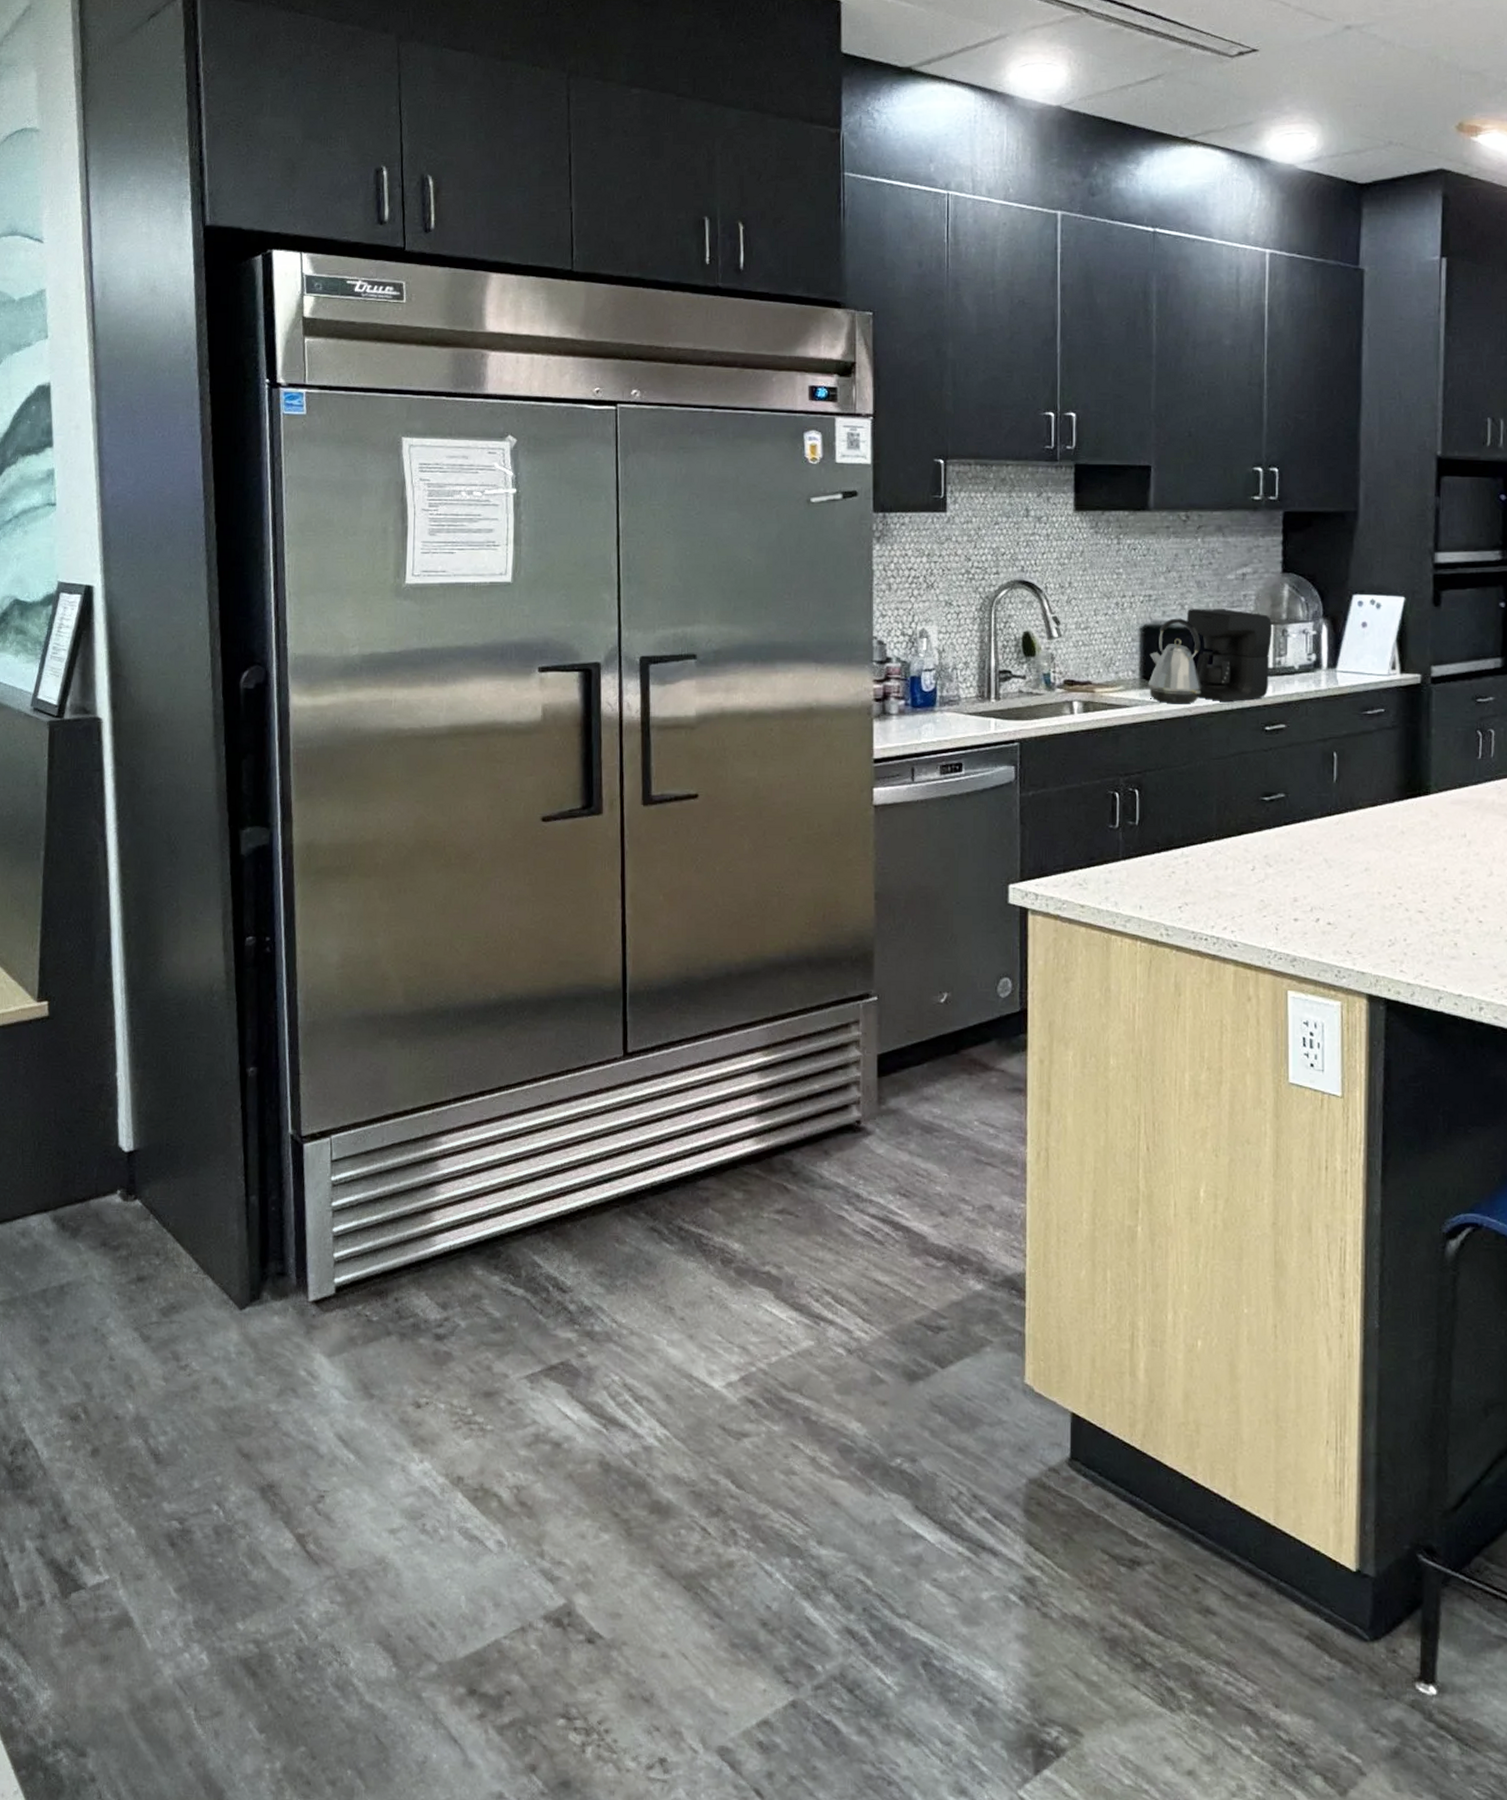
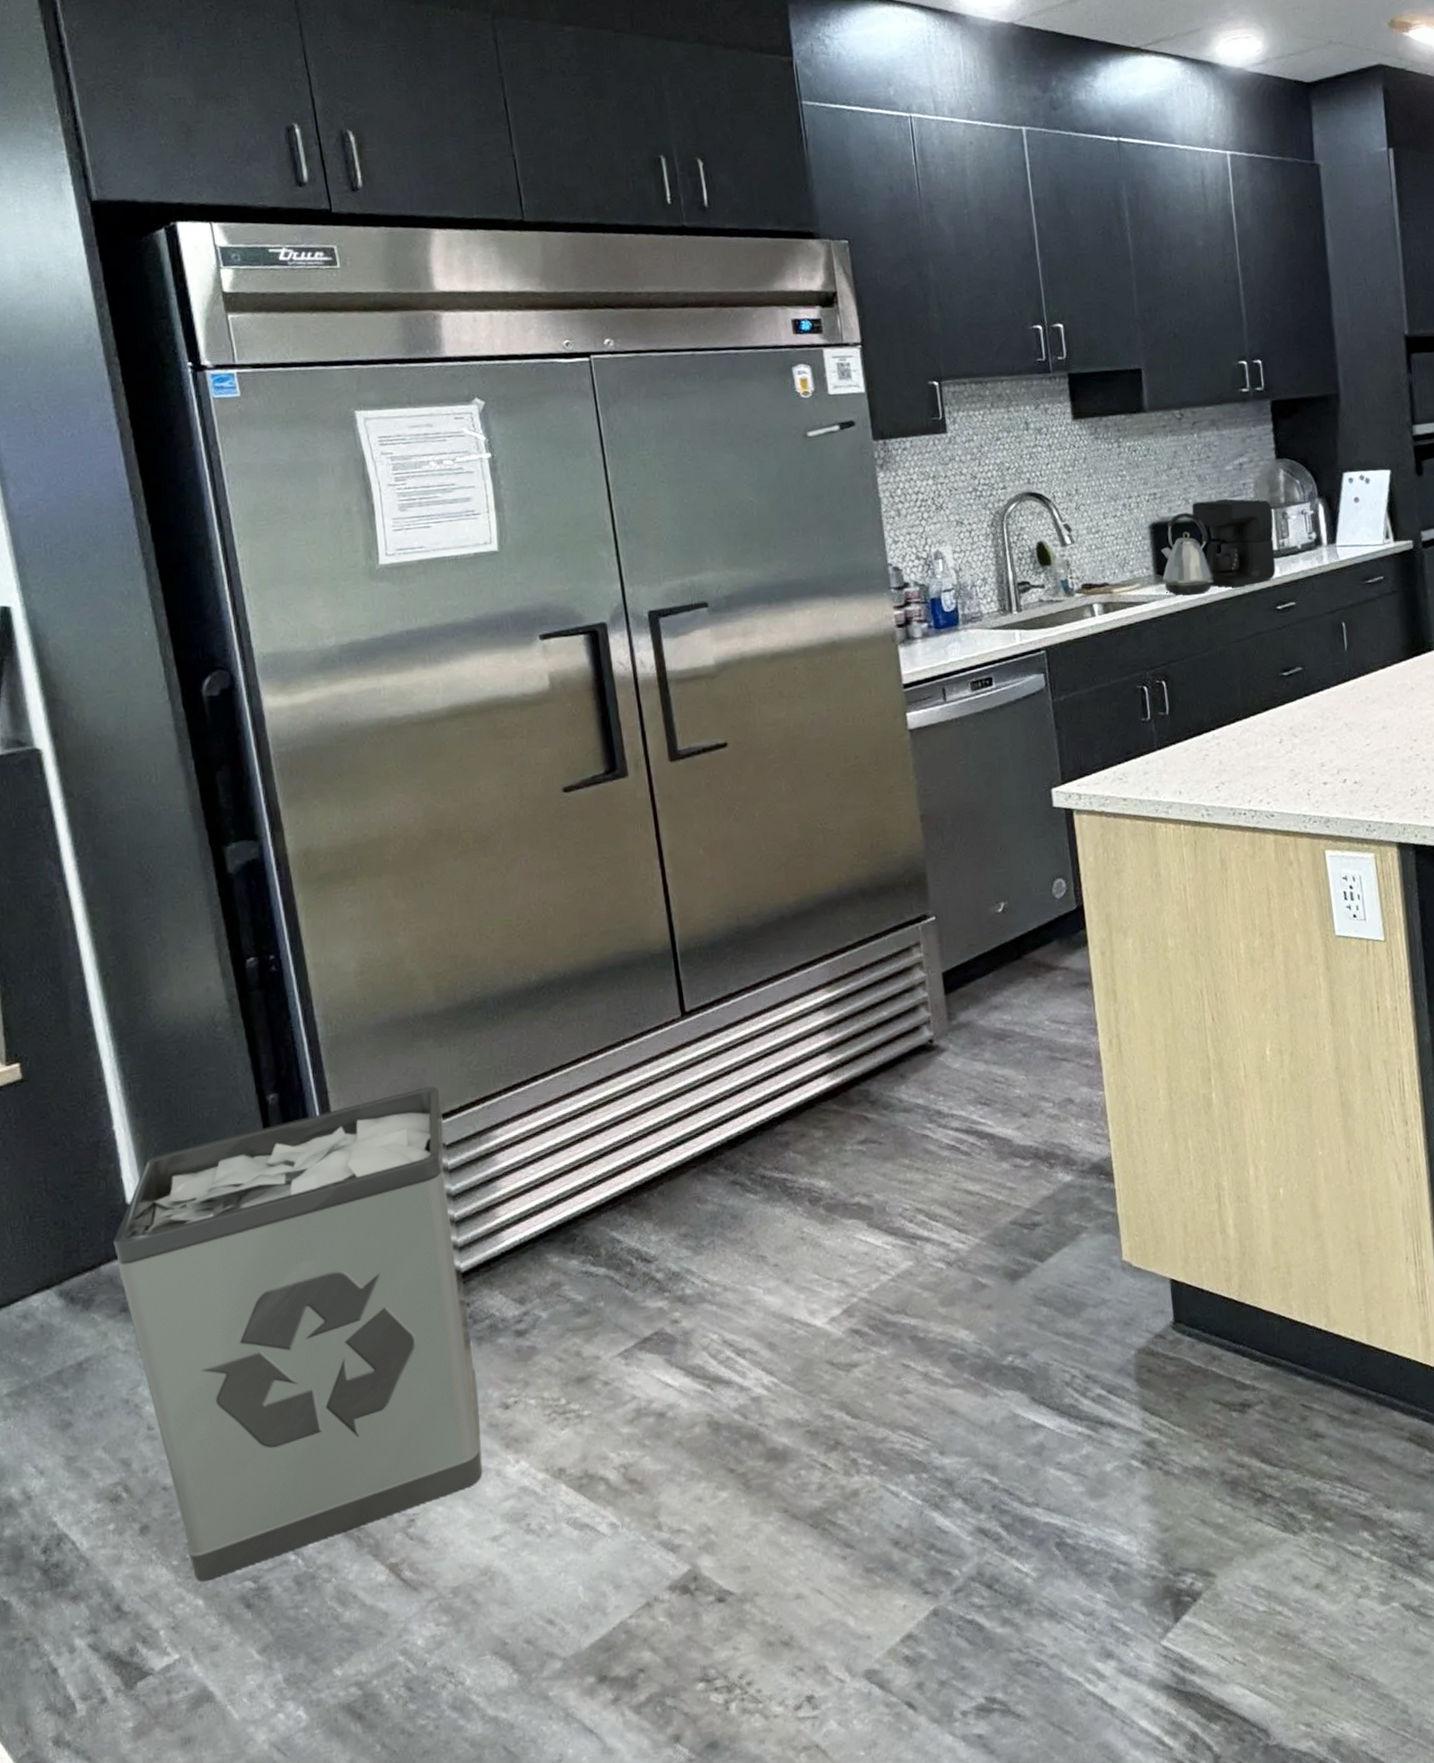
recycling bin: none [103,1084,397,1513] -> present [113,1086,483,1582]

